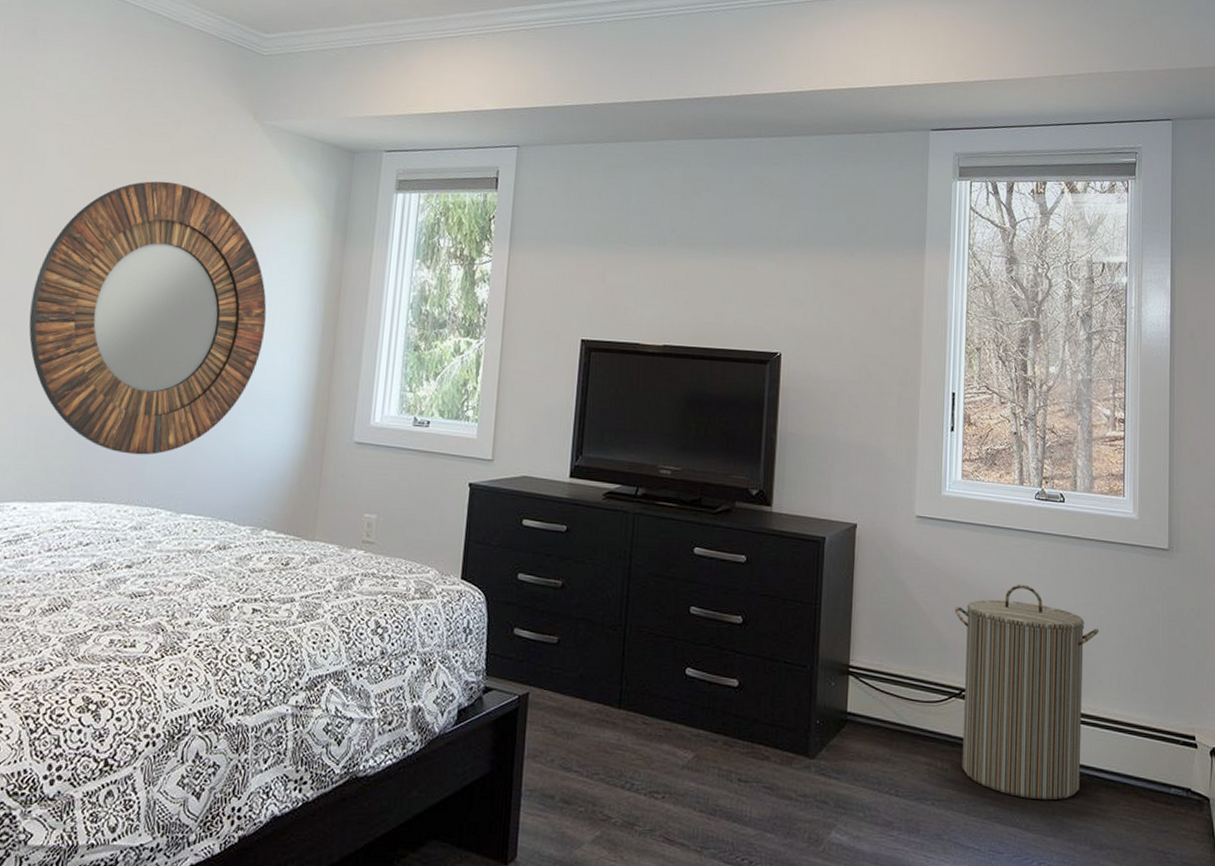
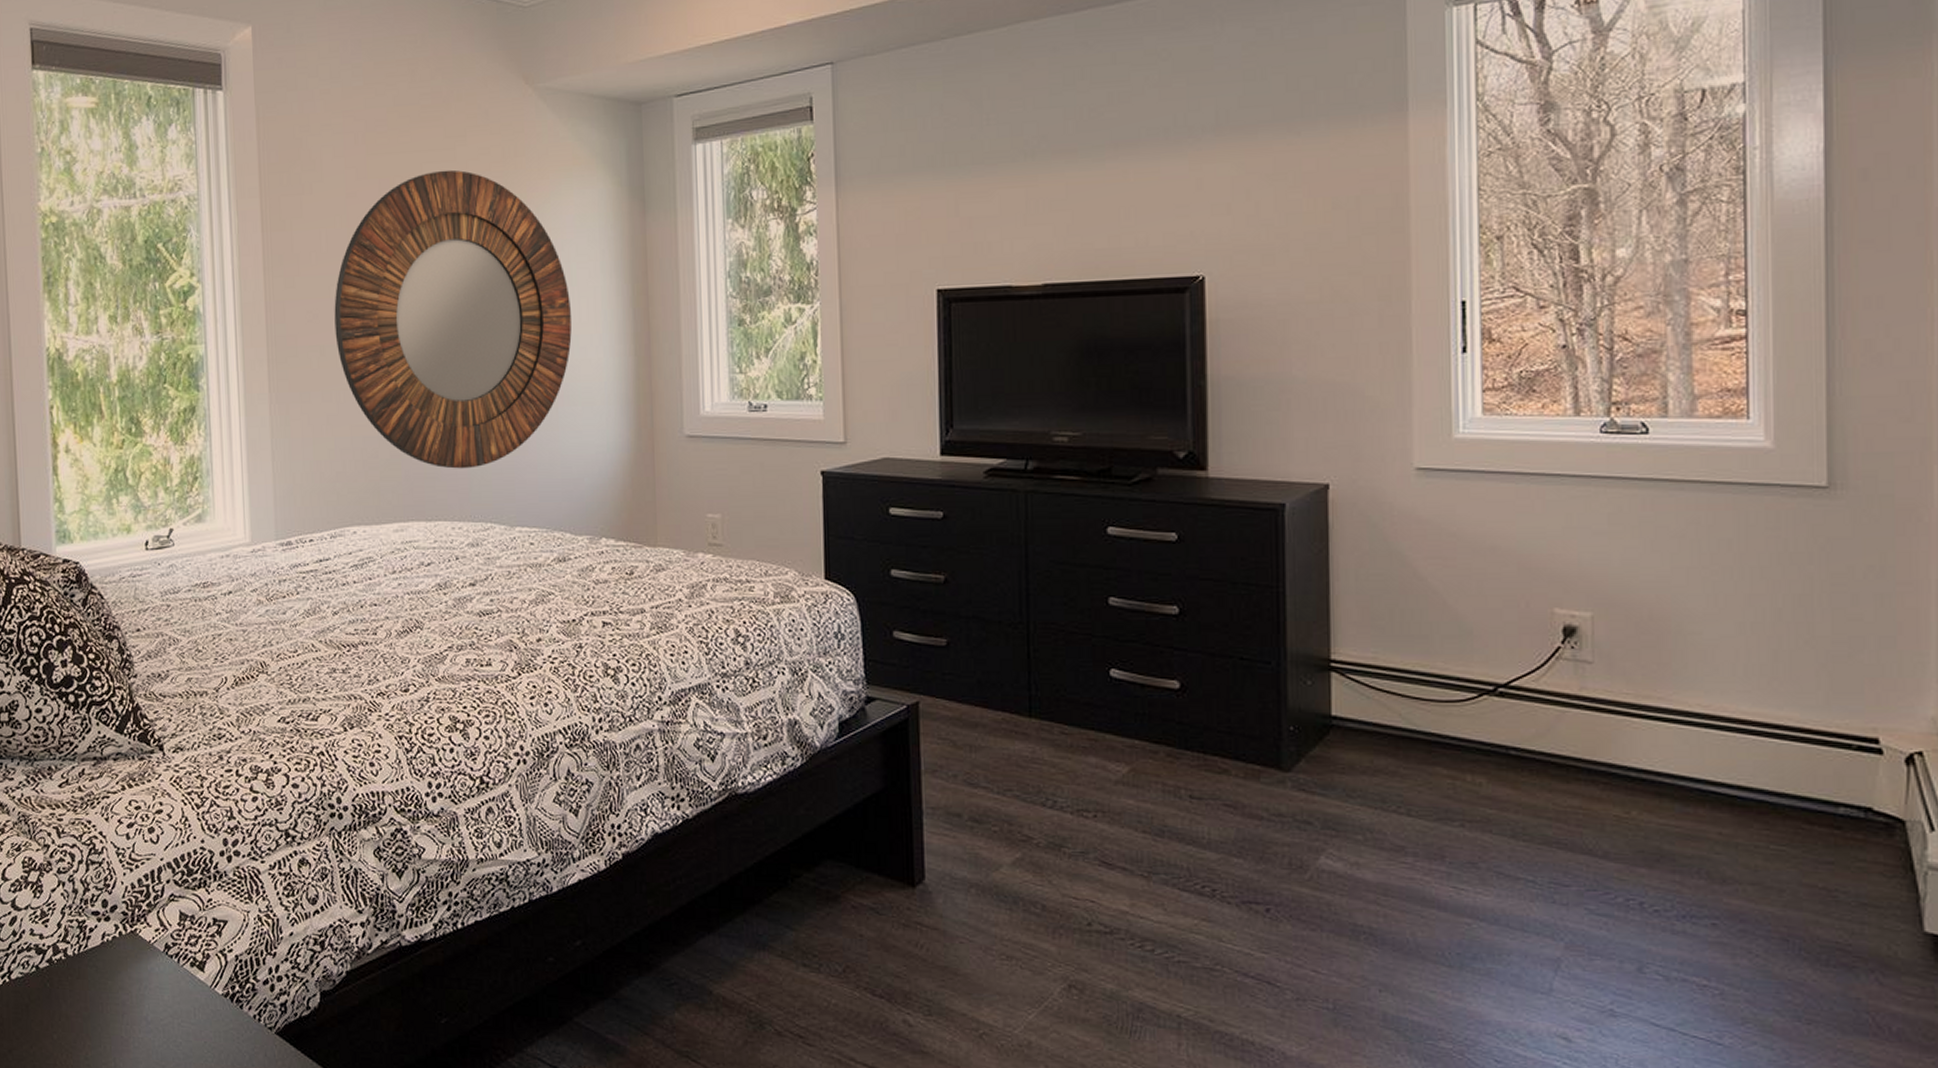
laundry hamper: present [955,584,1099,800] -> none [1482,546,1712,822]

